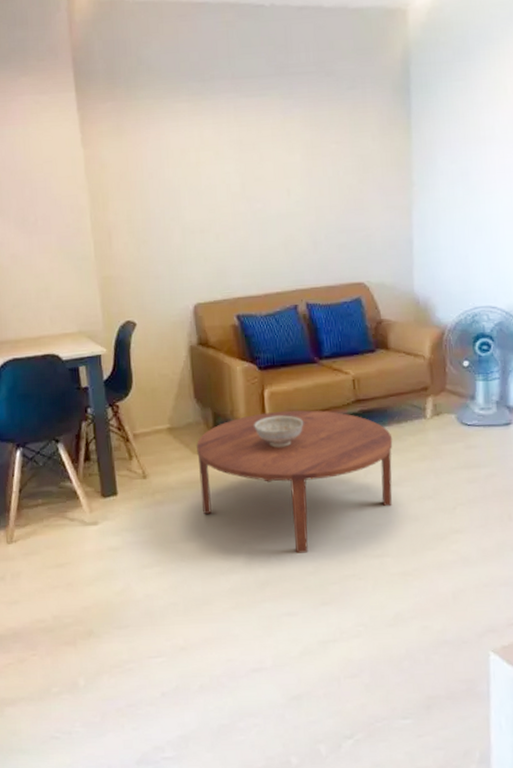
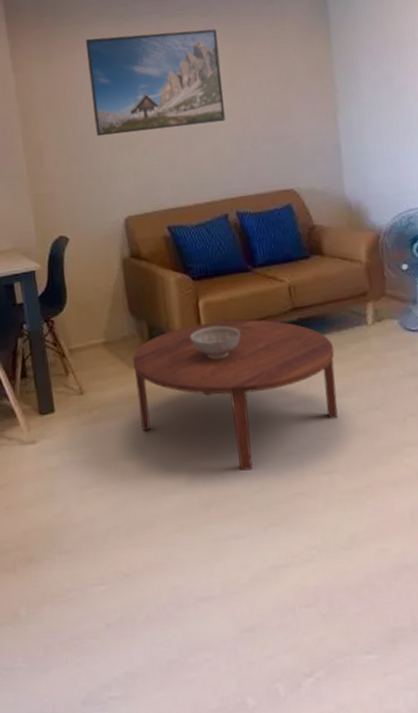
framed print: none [159,112,300,219] -> present [85,29,226,136]

